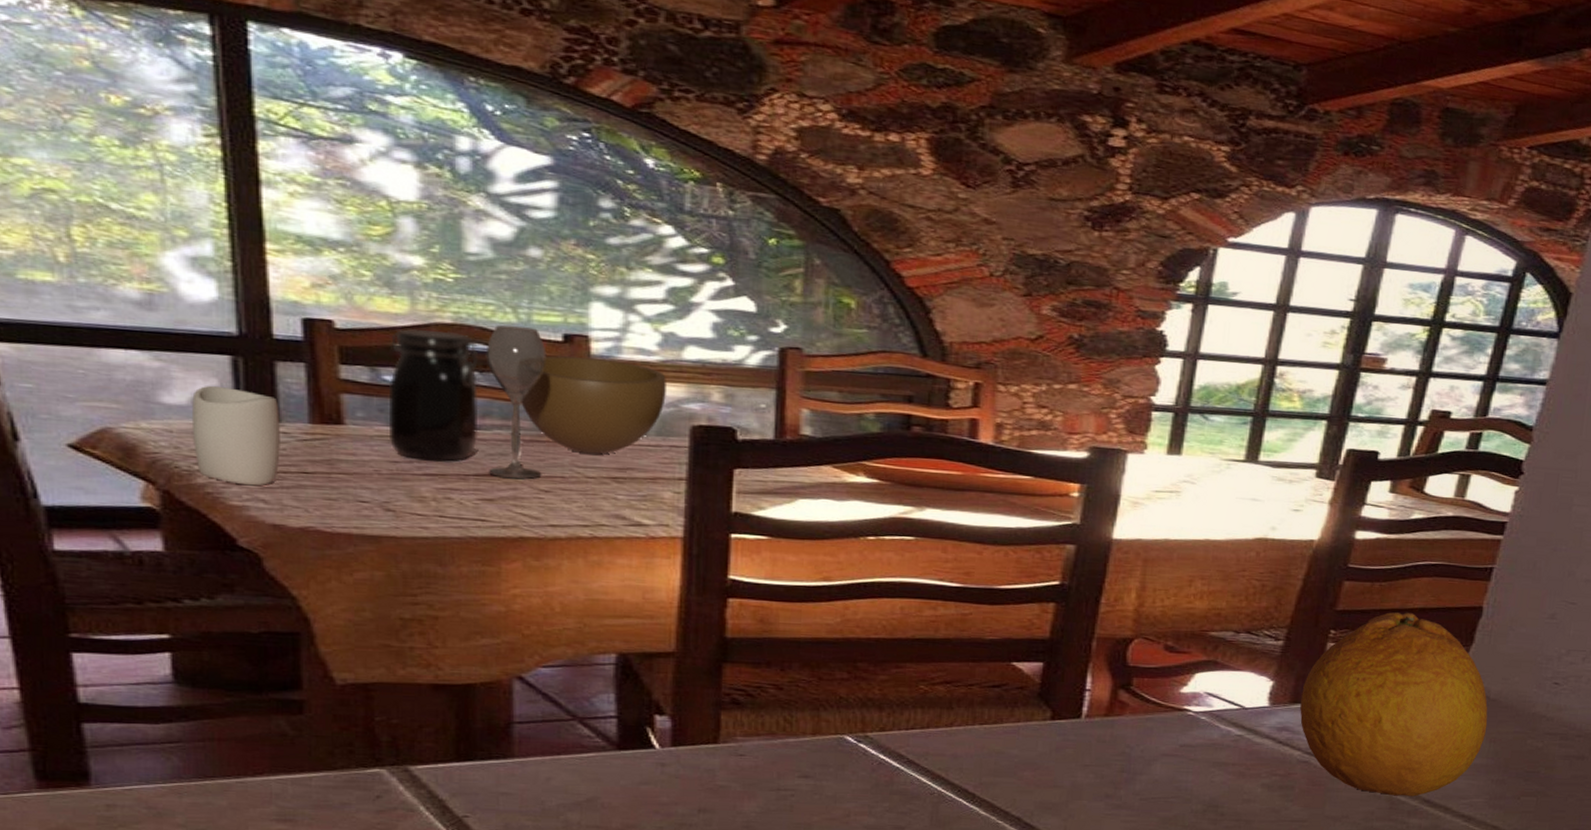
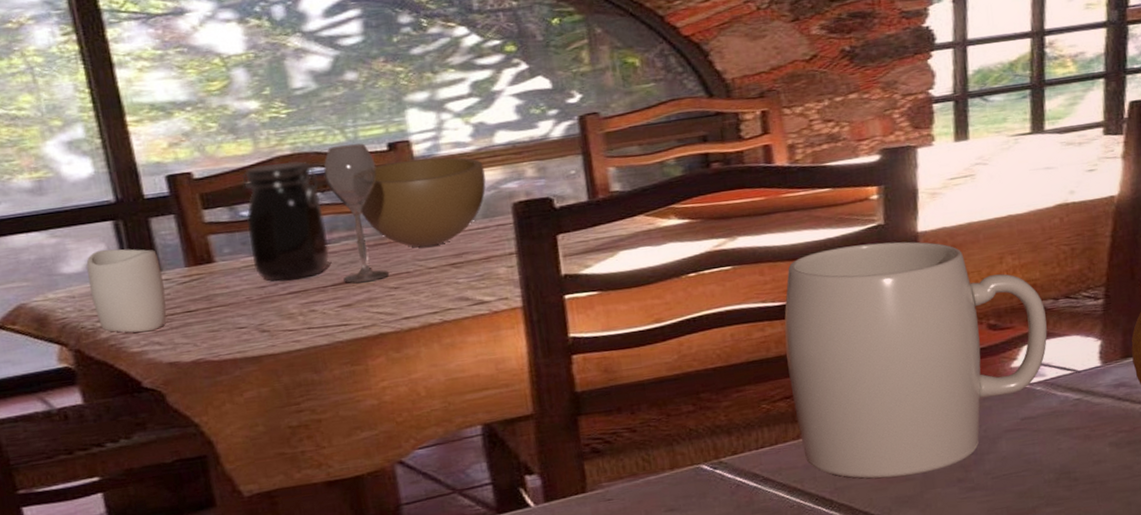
mug: none [953,538,1225,783] -> present [784,241,1048,479]

